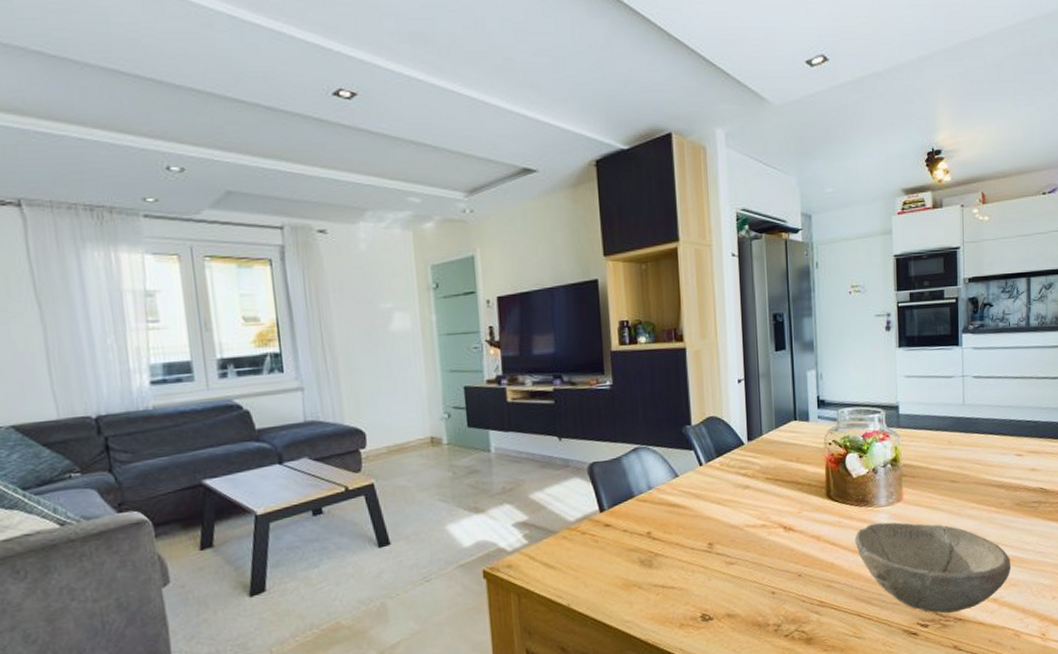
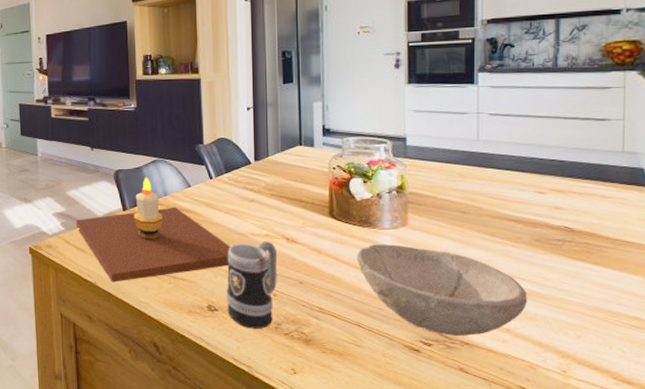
candle: none [542,468,724,602] -> present [75,177,230,283]
mug: none [721,531,775,636] -> present [227,240,278,329]

